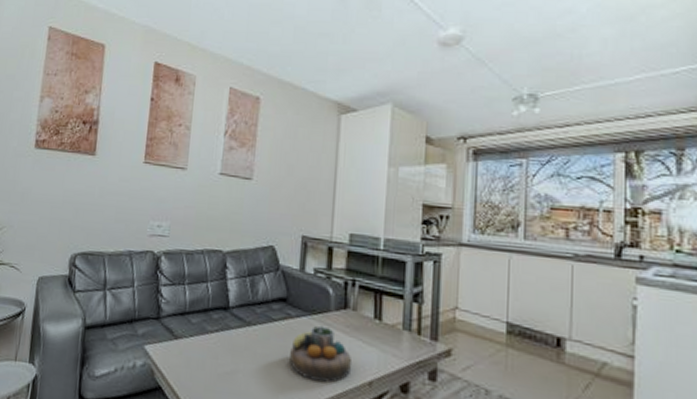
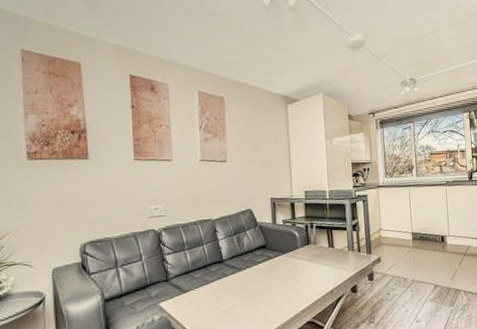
decorative bowl: present [290,325,352,383] -> none [273,259,318,299]

